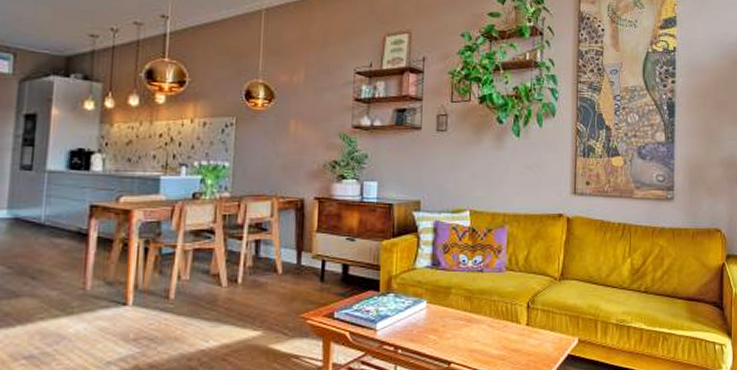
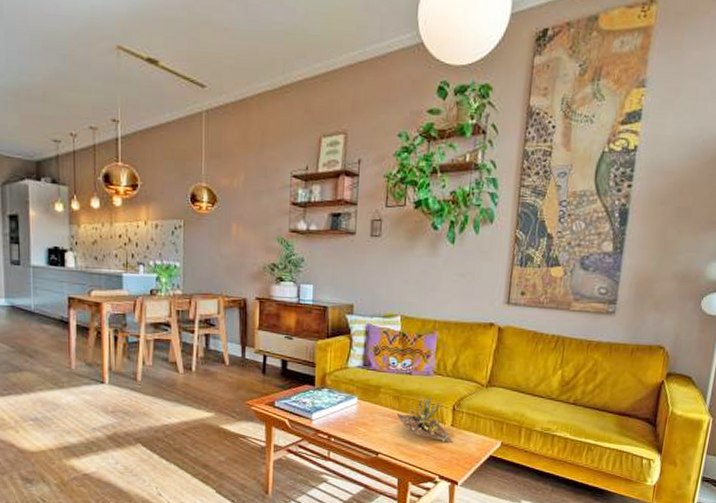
succulent plant: none [468,294,529,344] -> present [396,395,453,443]

